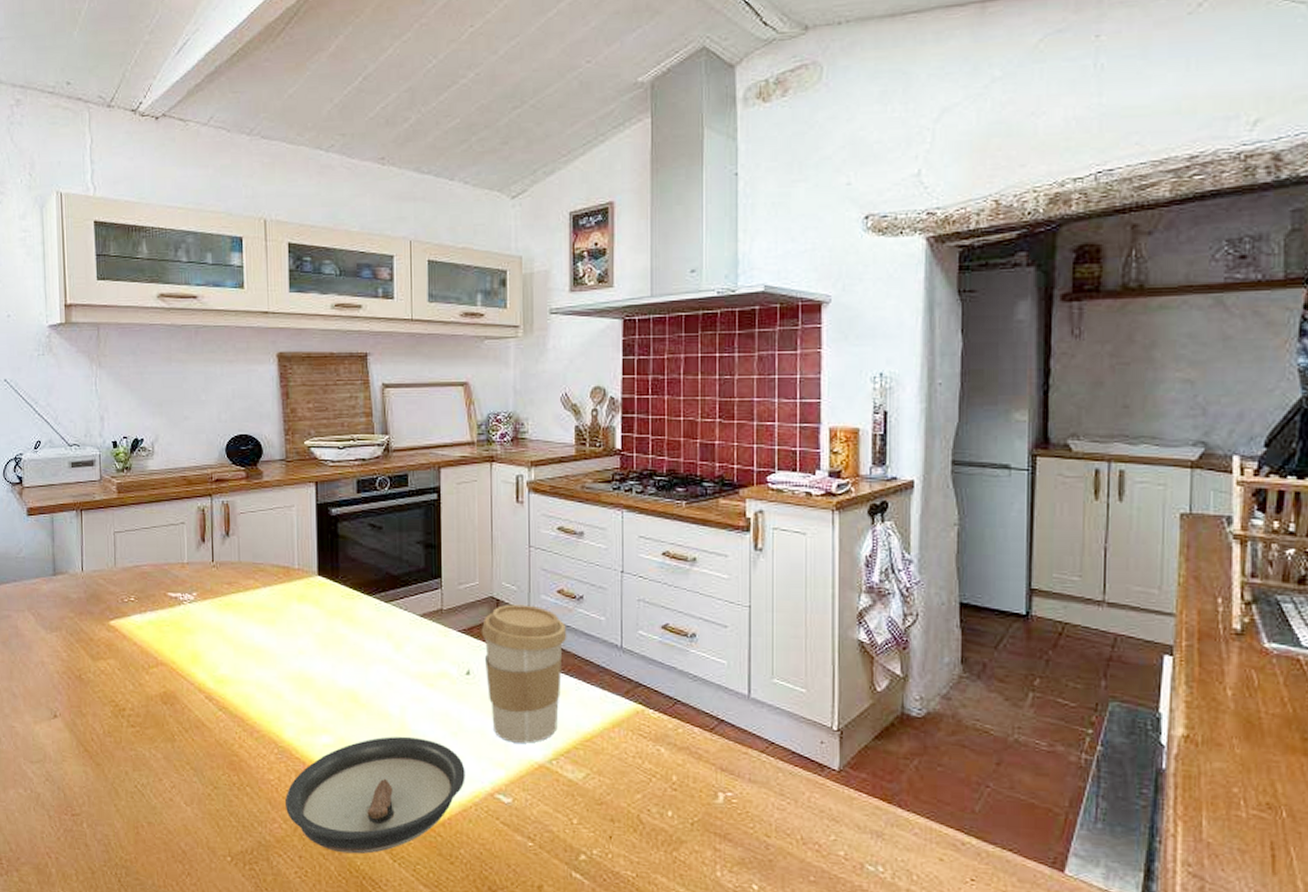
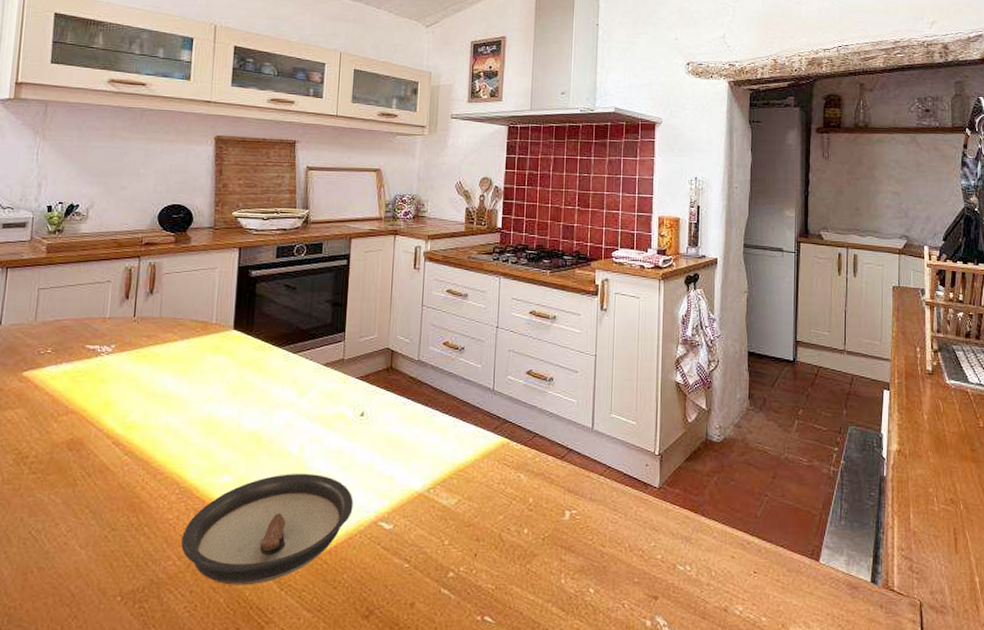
coffee cup: present [481,604,567,743] -> none [376,354,449,475]

